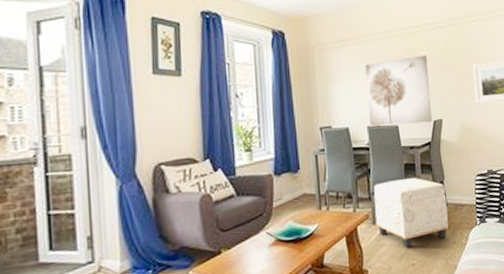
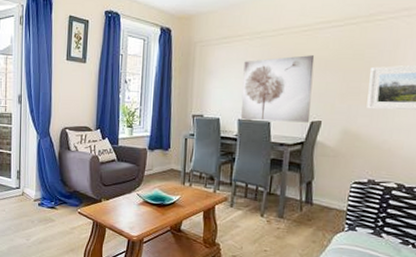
ottoman: present [373,178,448,249] -> none [234,171,313,236]

